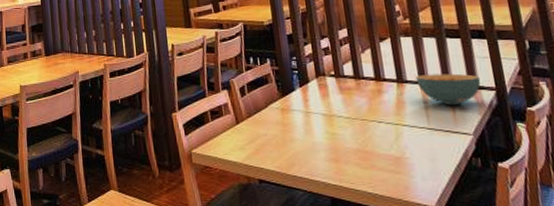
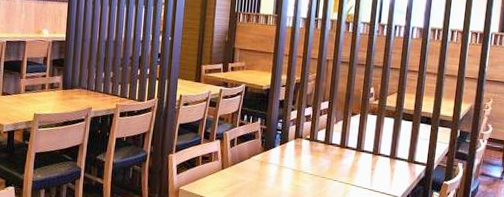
cereal bowl: present [415,73,481,105] -> none [370,147,418,173]

